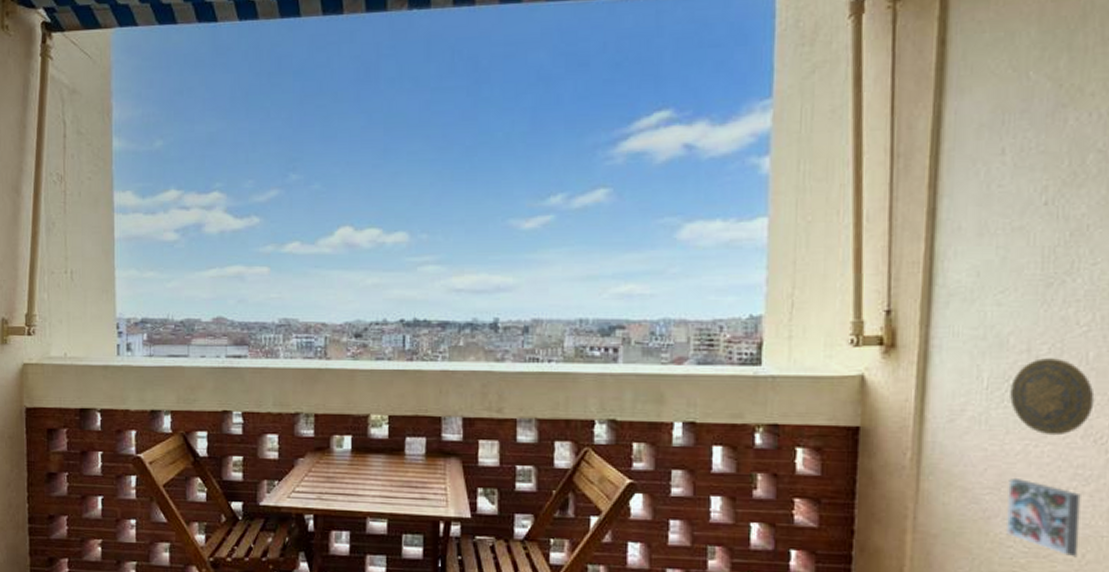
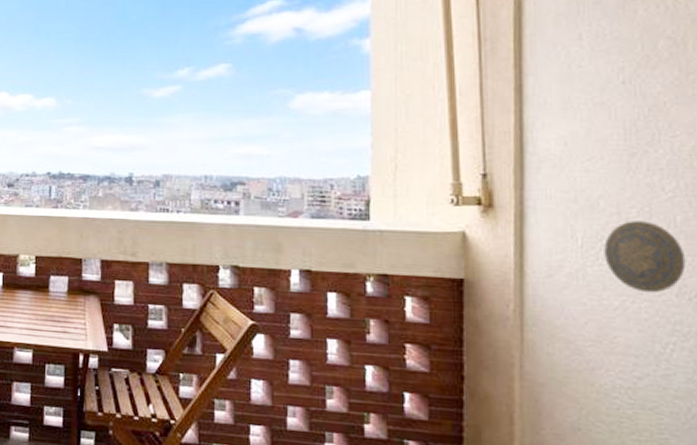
decorative tile: present [1007,477,1081,558] -> none [609,331,684,411]

